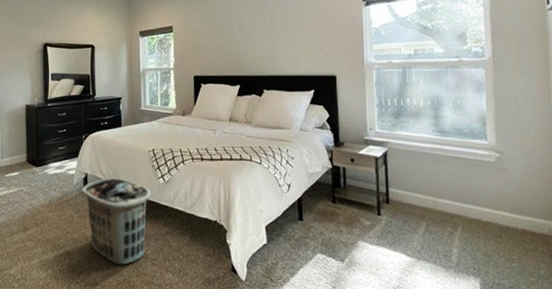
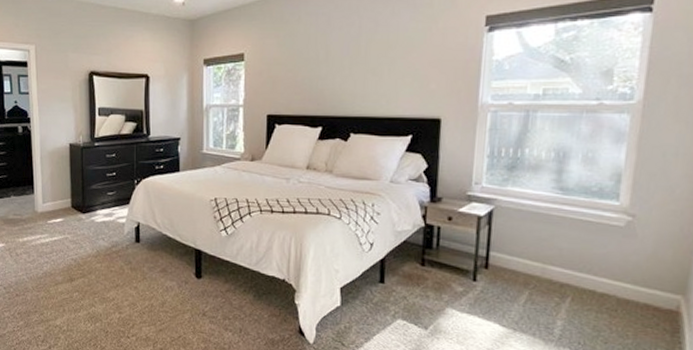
clothes hamper: present [82,178,151,265] -> none [133,228,212,321]

